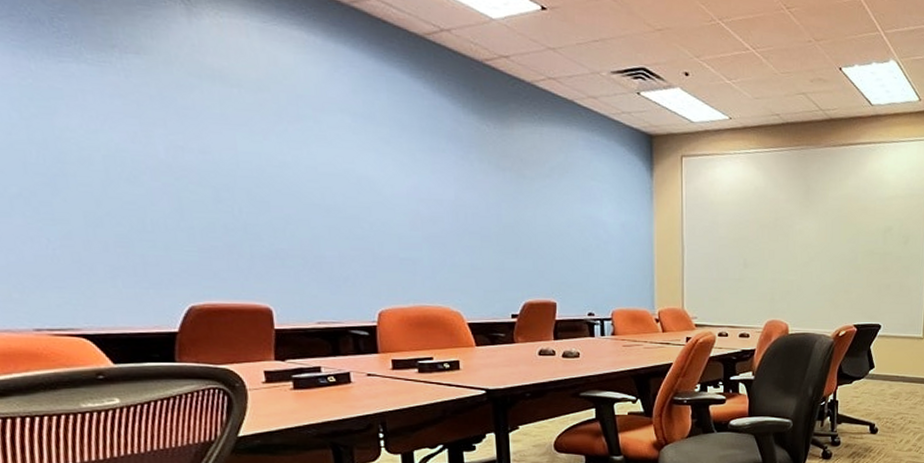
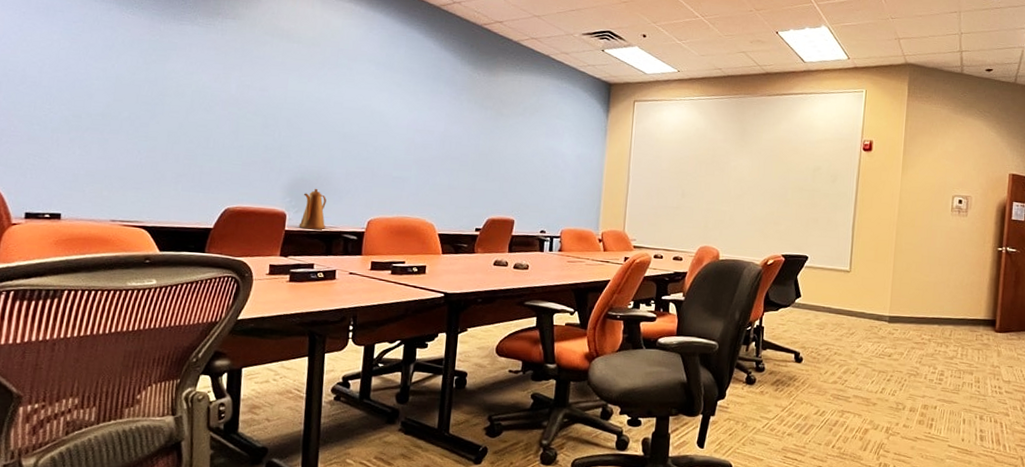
coffee pot: none [288,276,327,327] -> present [299,188,326,230]

